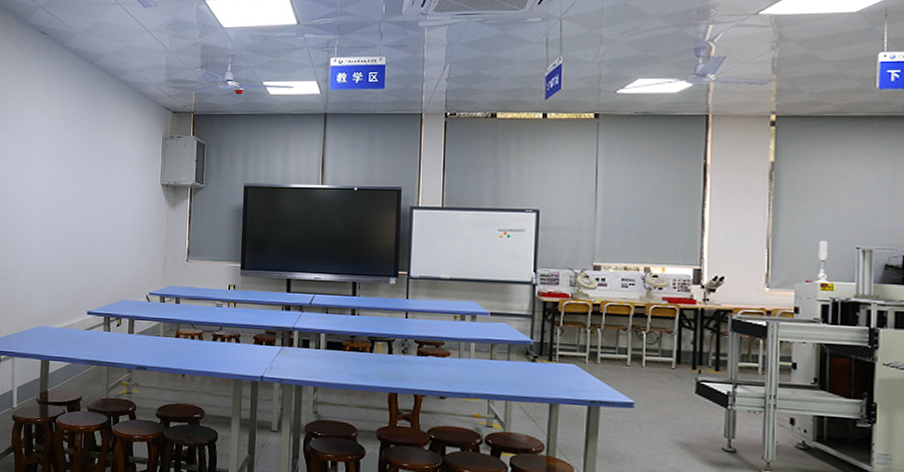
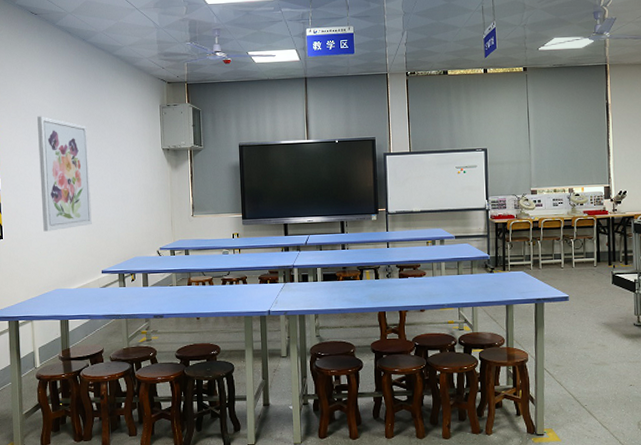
wall art: none [33,141,86,264] -> present [37,116,92,232]

